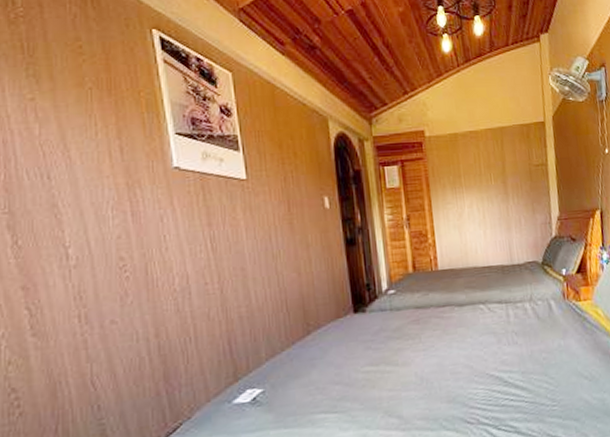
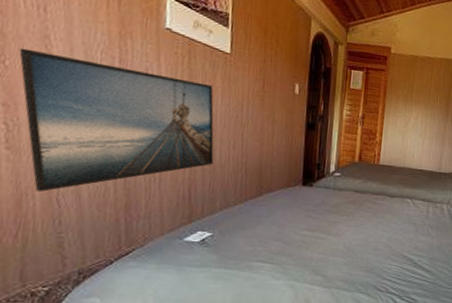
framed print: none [30,219,250,377] -> present [19,48,214,192]

